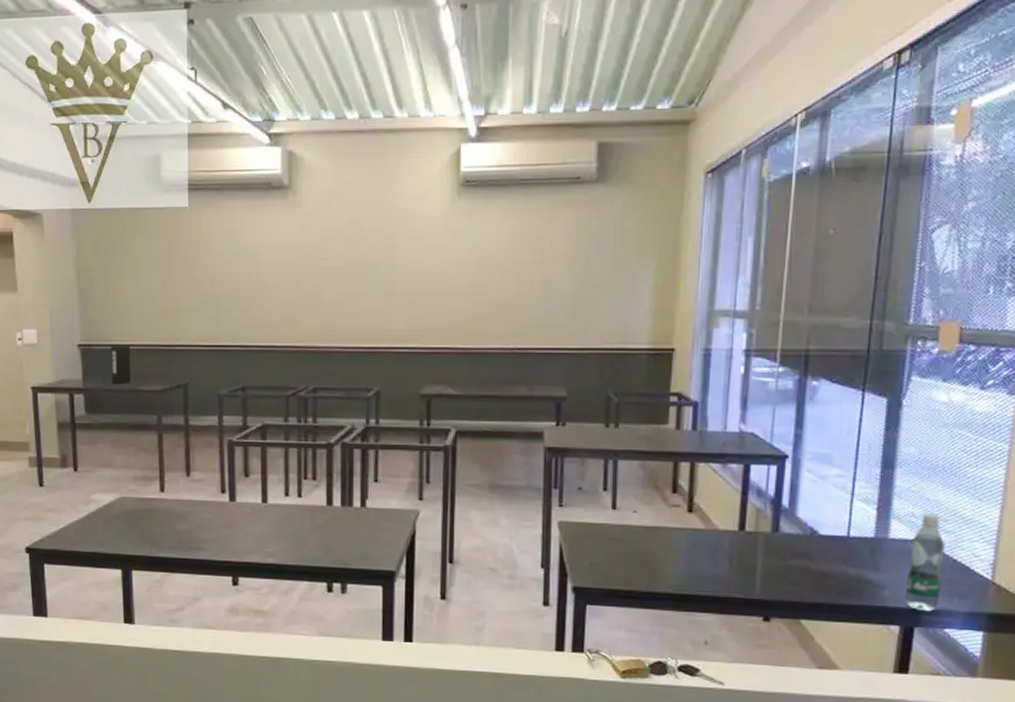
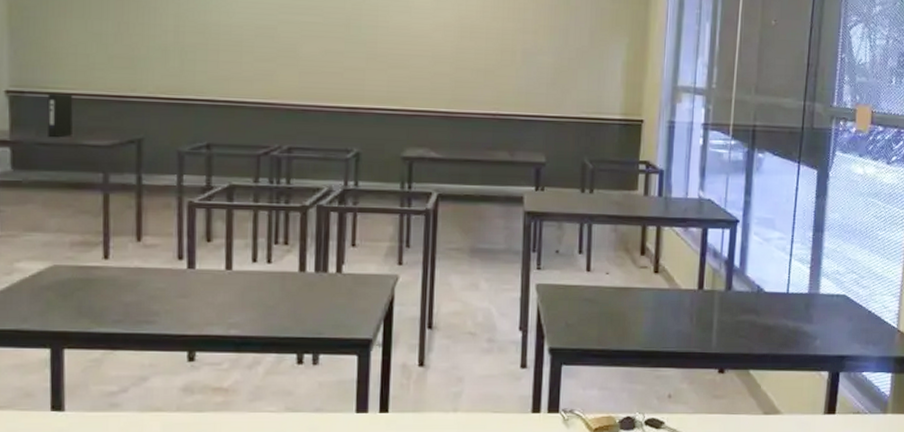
bottle: present [905,513,946,612] -> none [833,271,863,358]

